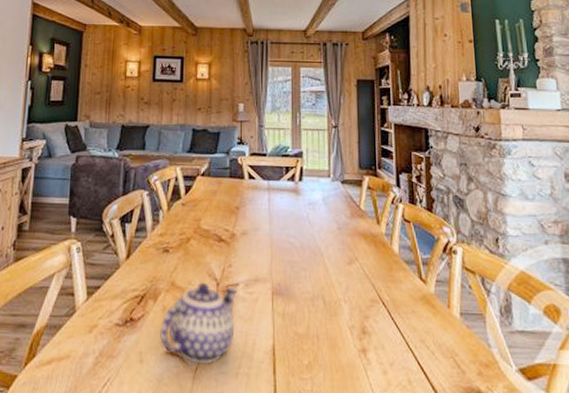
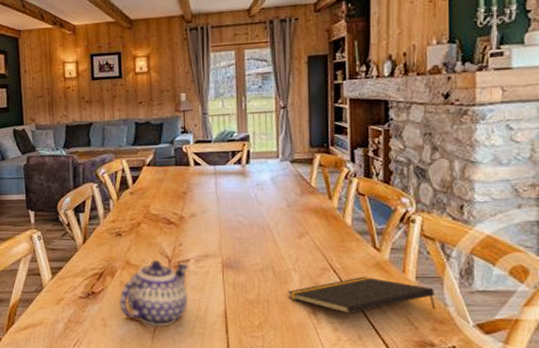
notepad: none [337,310,481,355] -> present [287,276,436,315]

